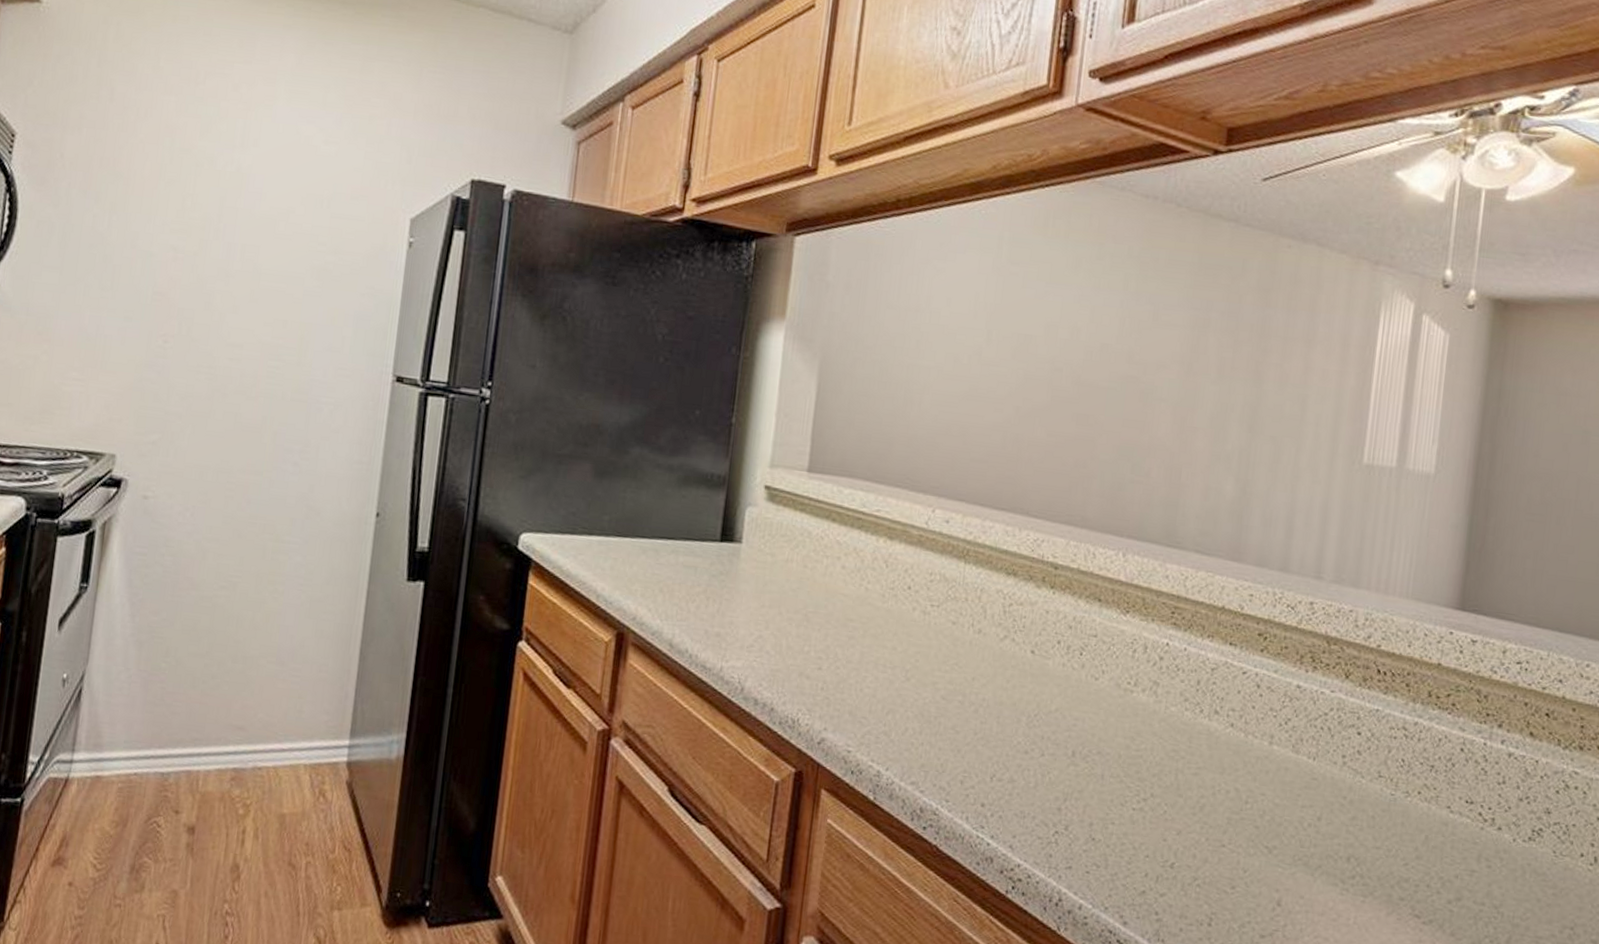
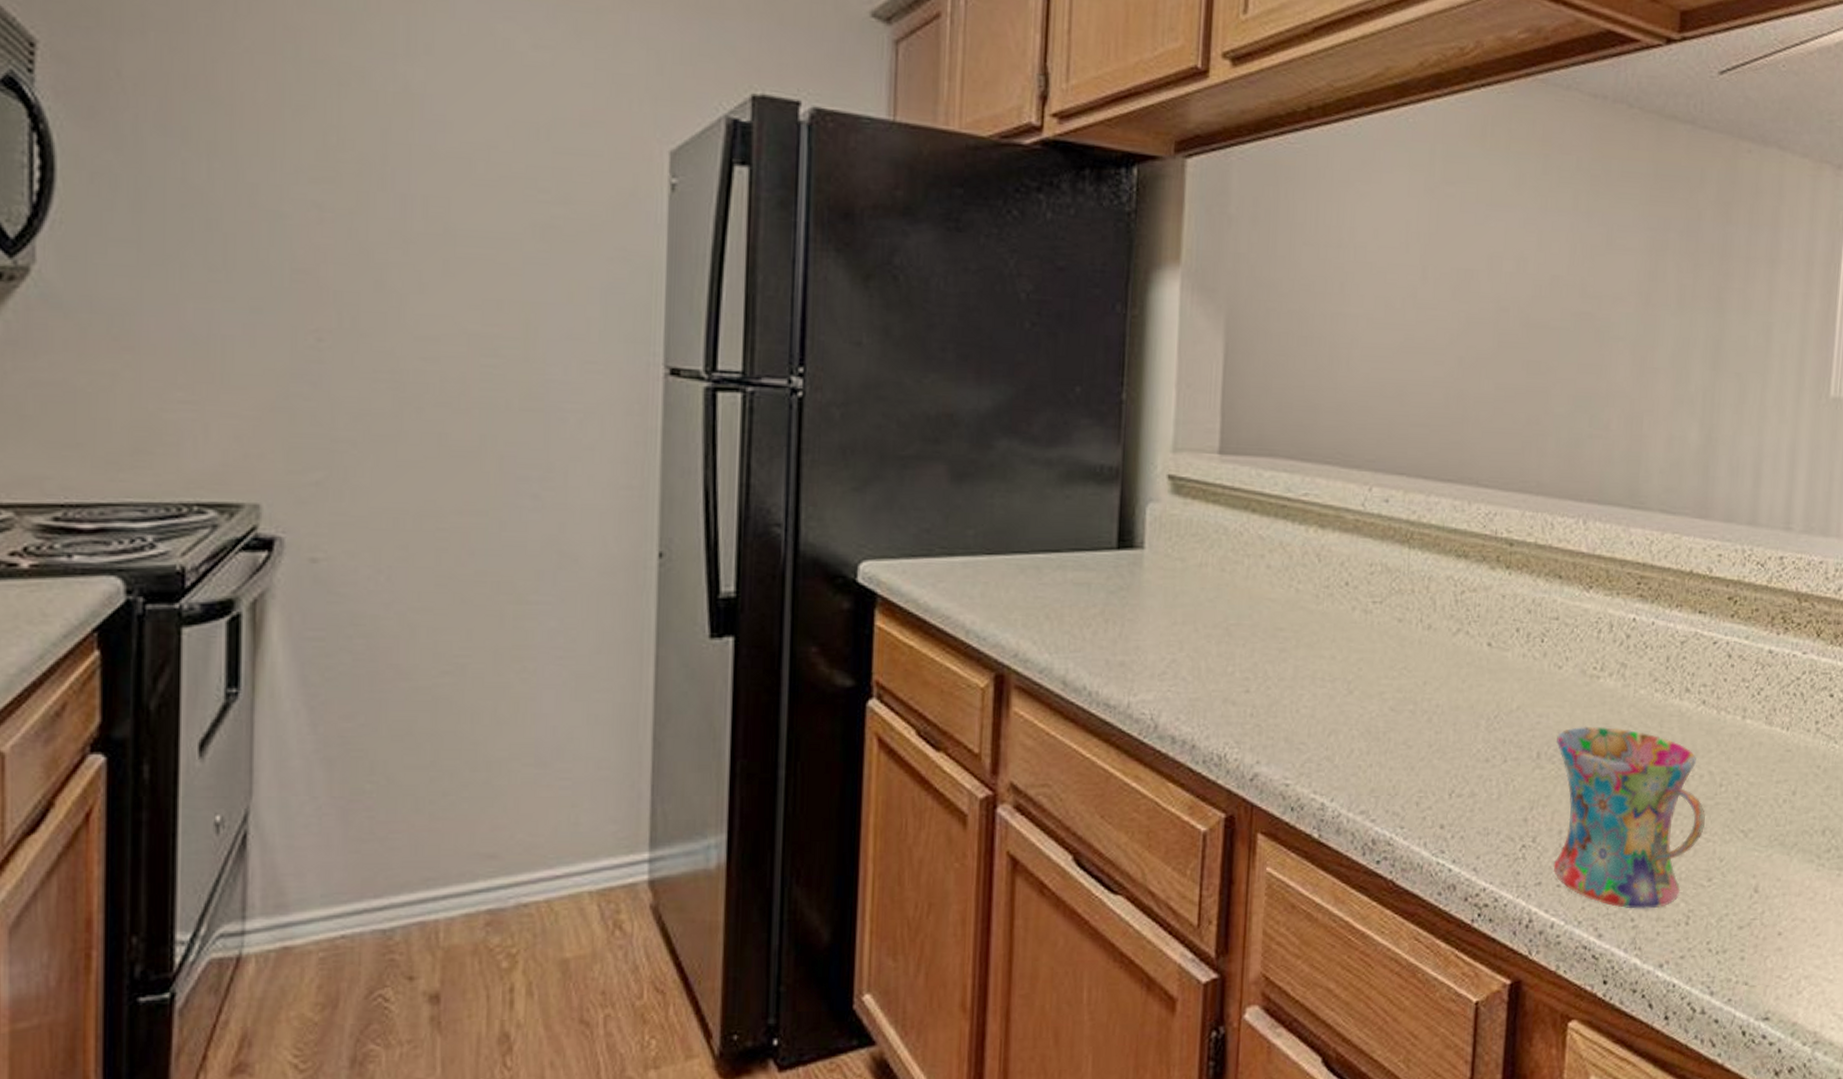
mug: none [1083,733,1230,906] -> present [1553,726,1705,909]

